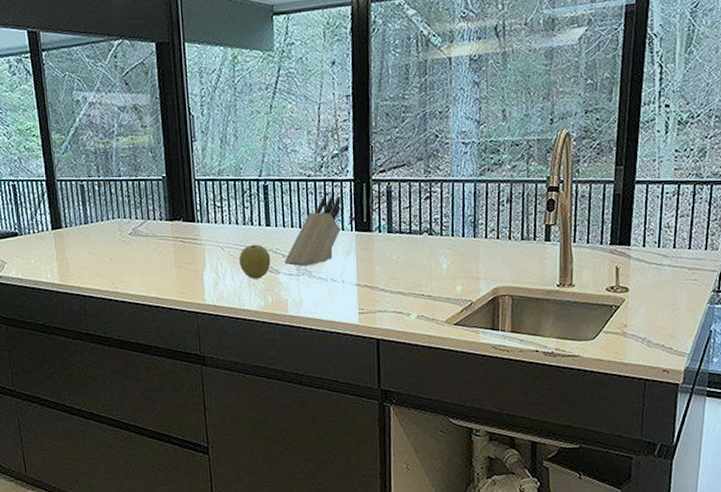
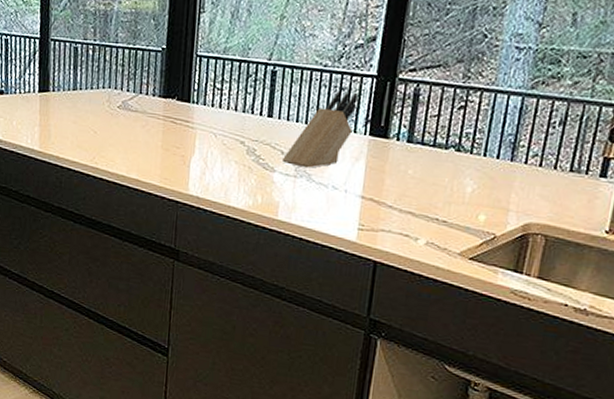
fruit: present [238,244,271,279] -> none [231,135,268,175]

